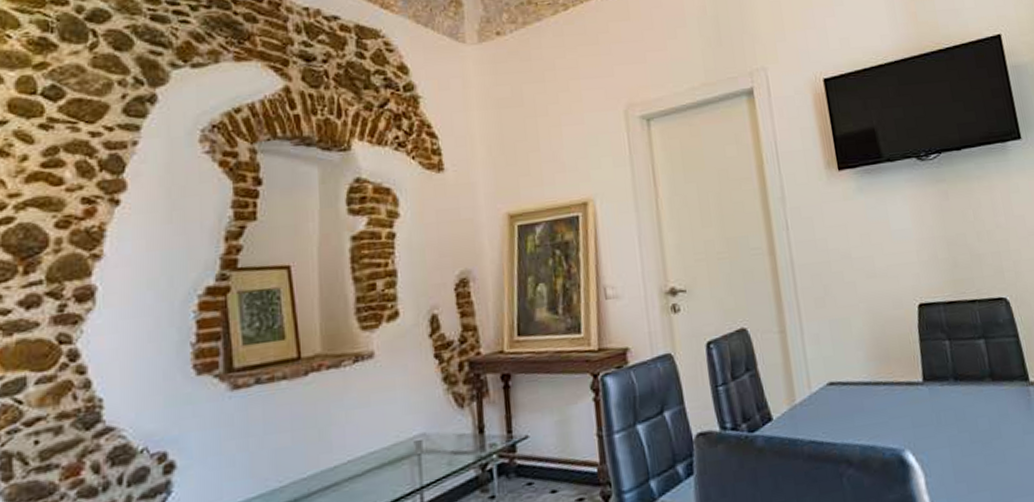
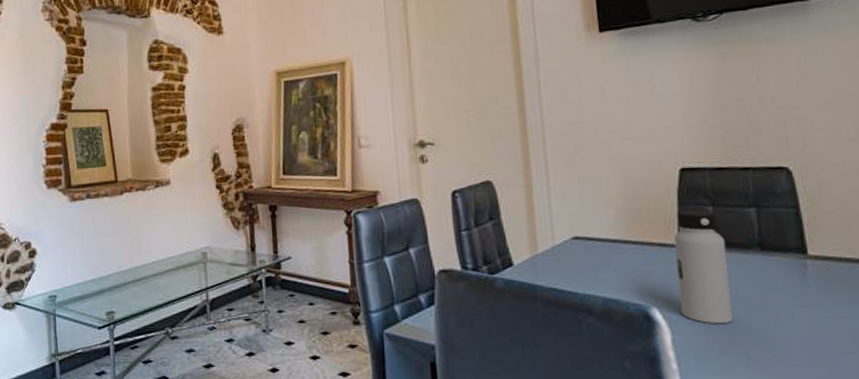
water bottle: none [919,345,976,461] -> present [674,210,734,324]

